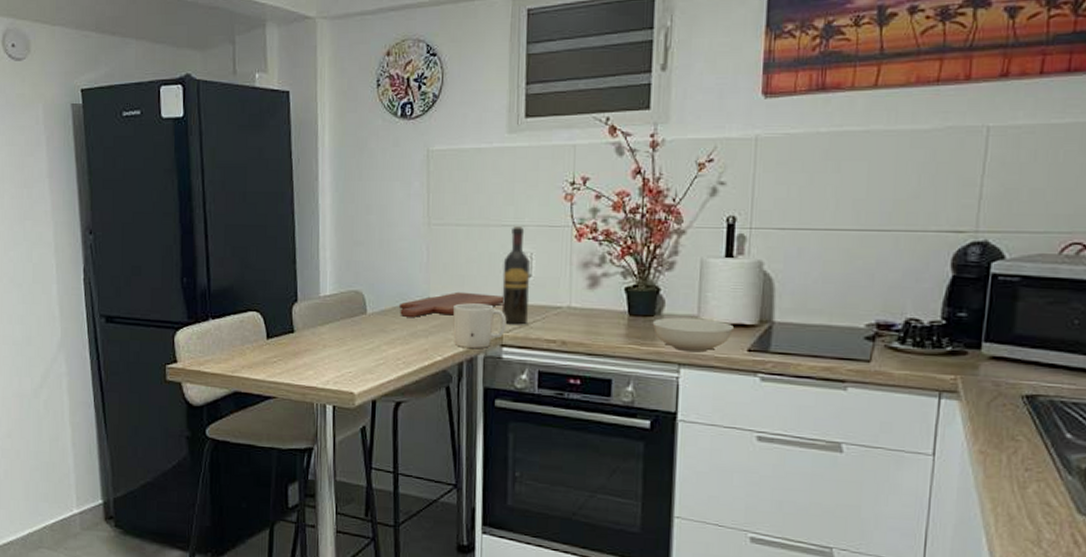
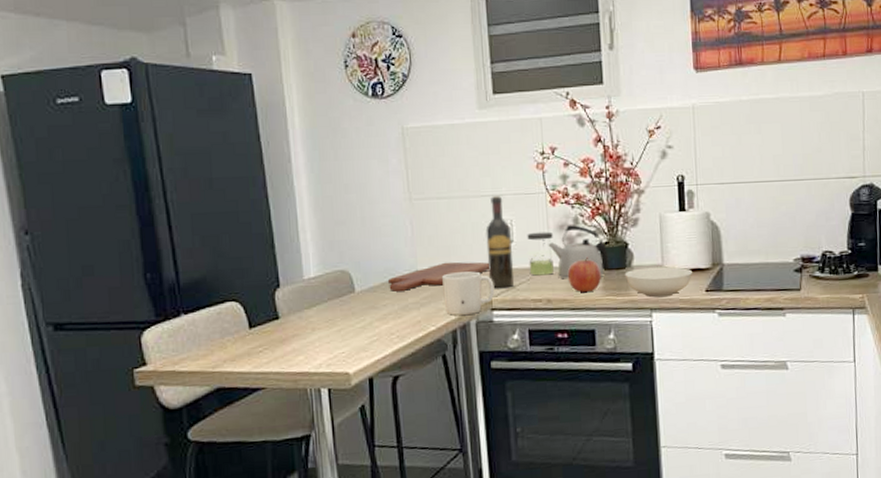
jar: none [545,268,575,315] -> present [527,232,555,276]
kettle: none [569,263,636,322] -> present [548,225,610,279]
fruit: none [587,299,625,337] -> present [567,256,601,292]

